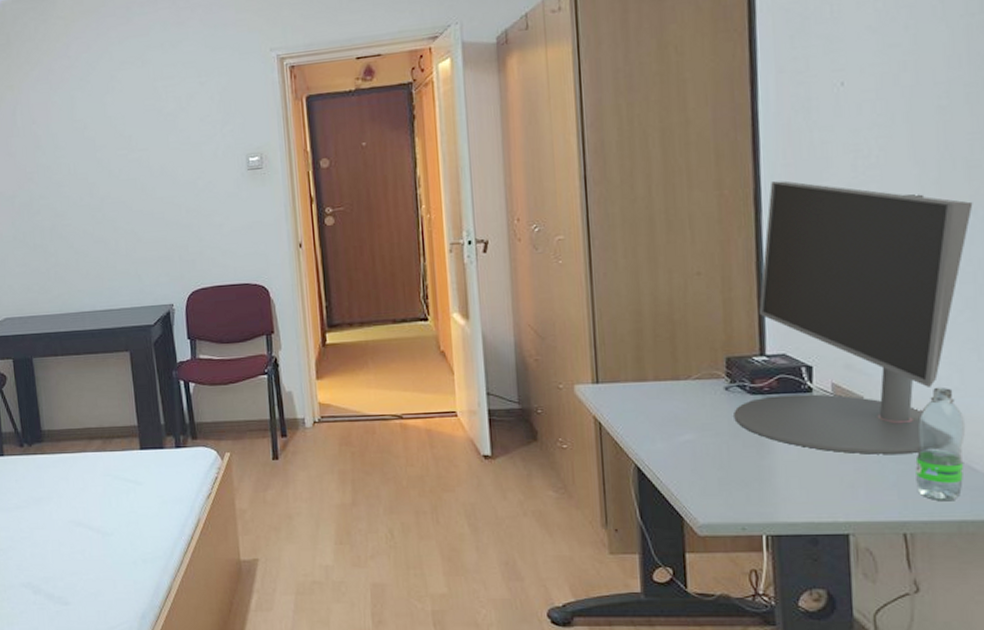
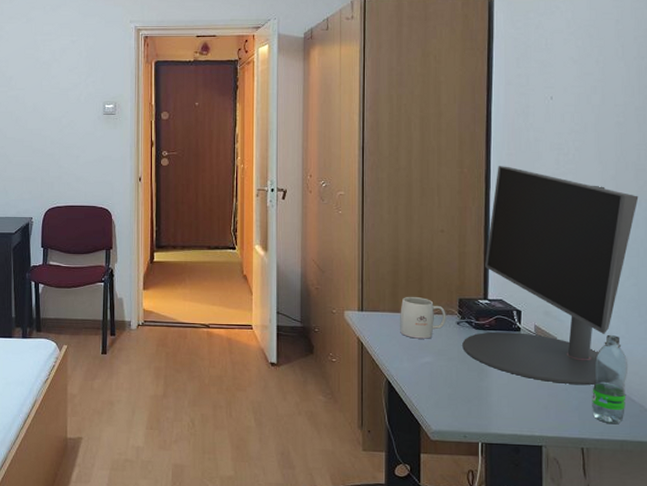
mug: none [647,359,710,412] -> present [400,296,446,339]

